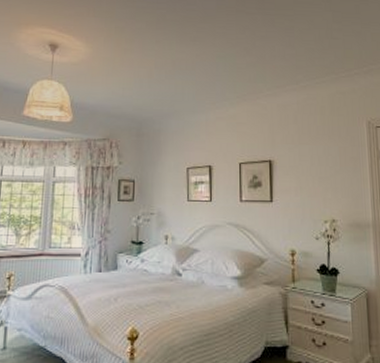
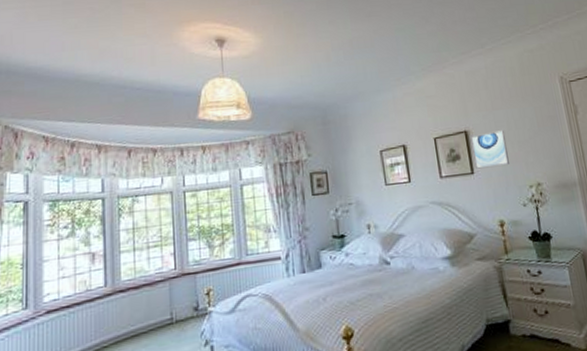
wall art: none [274,164,308,199] -> present [471,130,509,169]

